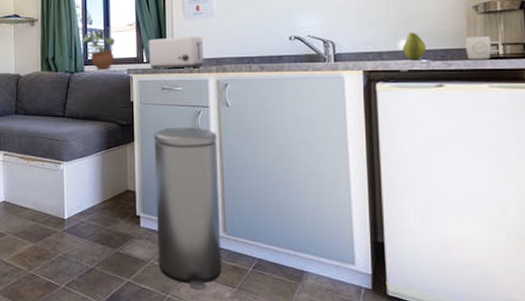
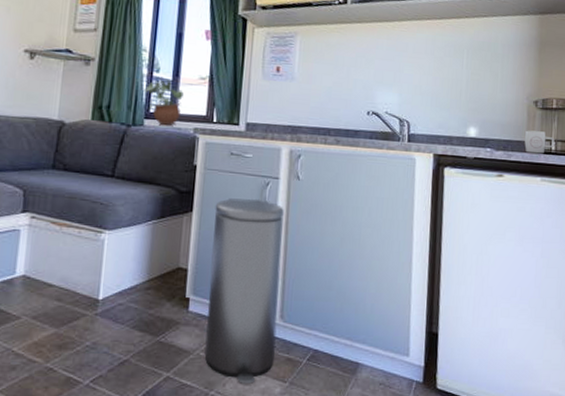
toaster: present [148,36,204,69] -> none [219,97,280,135]
fruit: present [403,32,427,61] -> none [471,119,492,149]

